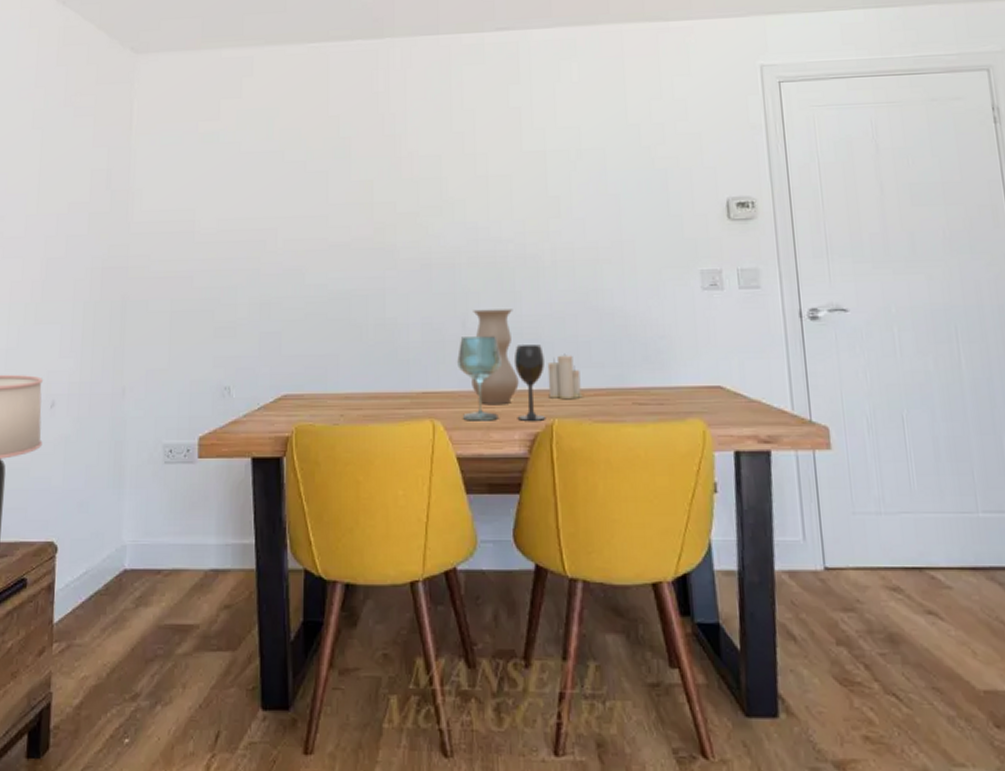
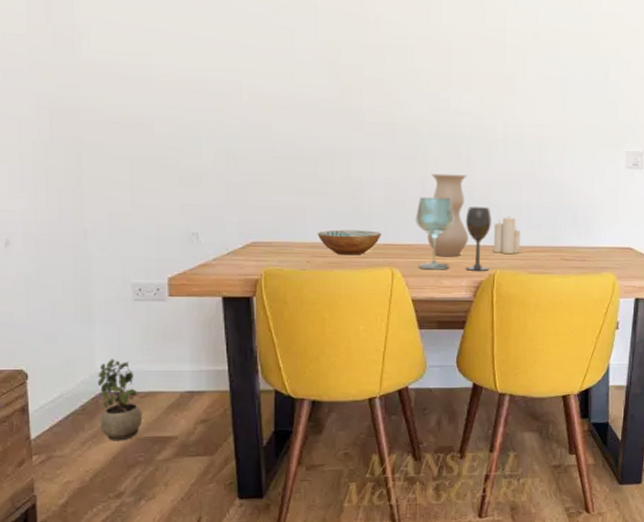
potted plant: none [122,530,165,629] -> present [98,359,143,441]
bowl: none [351,377,420,407] -> present [317,229,382,255]

